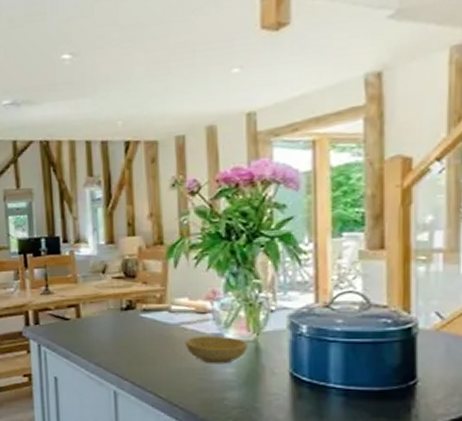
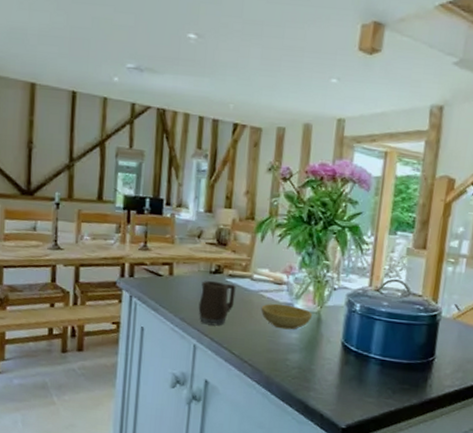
mug: none [113,318,154,368] -> present [198,280,236,326]

